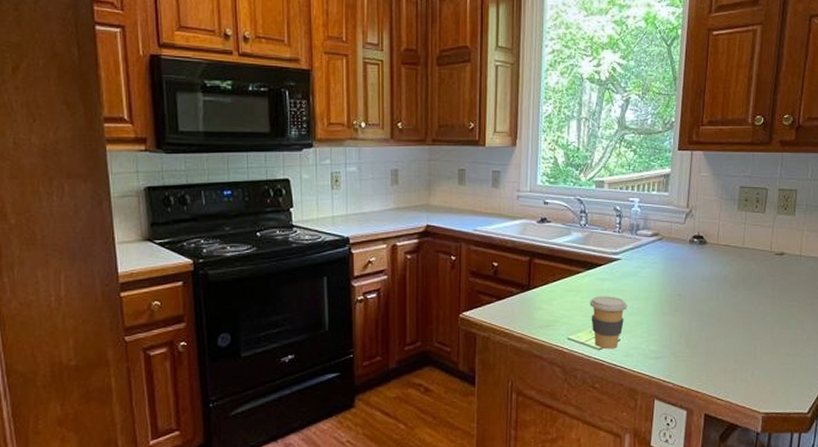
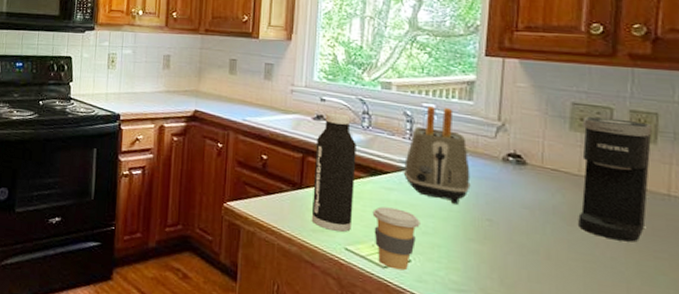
water bottle: none [538,215,576,325] -> present [311,112,356,232]
toaster: none [614,199,666,285] -> present [403,105,471,204]
coffee maker: none [741,197,792,297] -> present [578,116,652,242]

